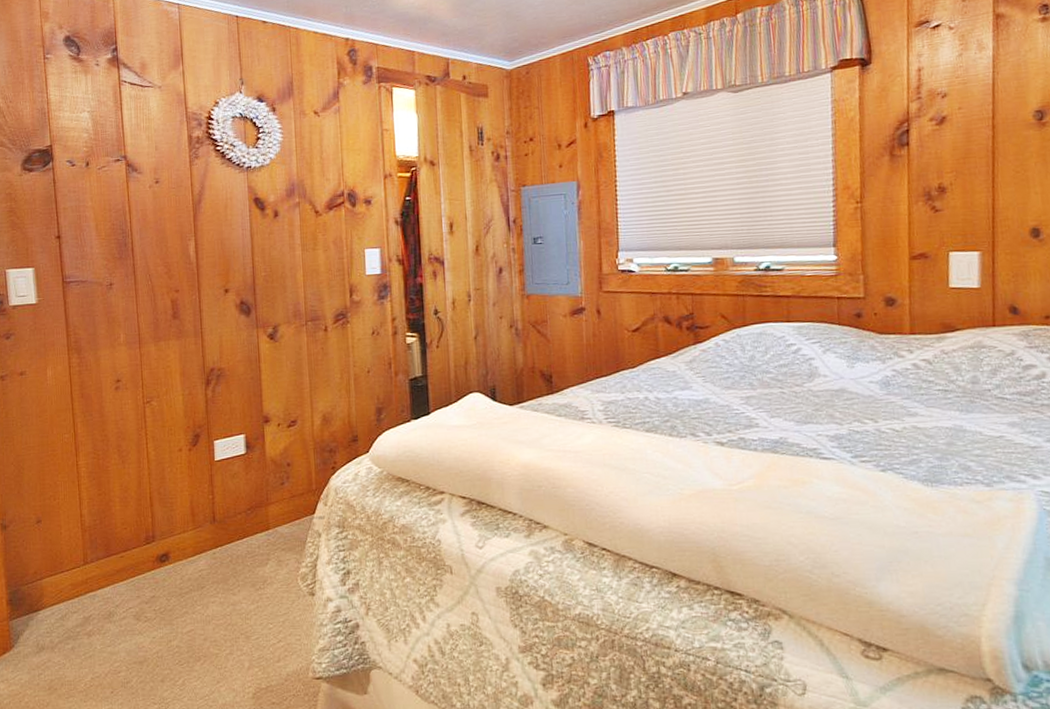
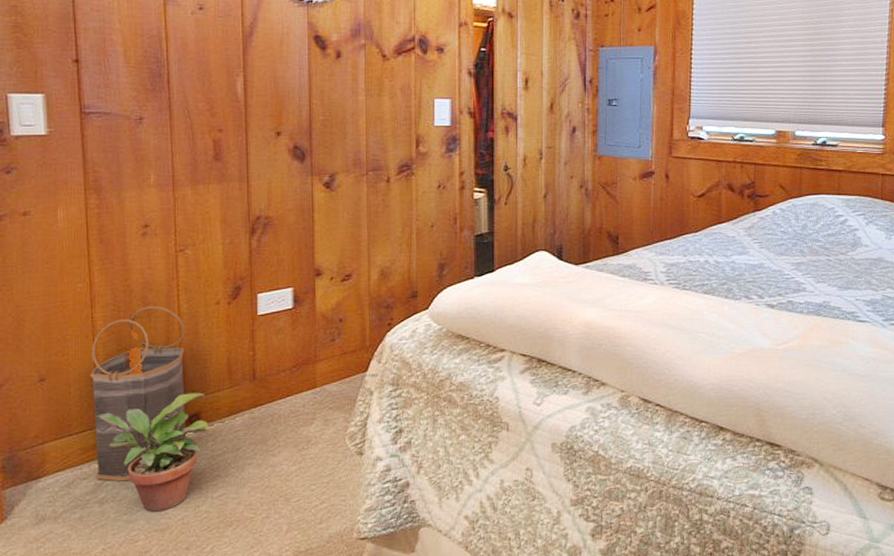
basket: none [77,454,157,616] -> present [90,306,186,482]
potted plant: none [84,533,181,645] -> present [97,392,213,512]

